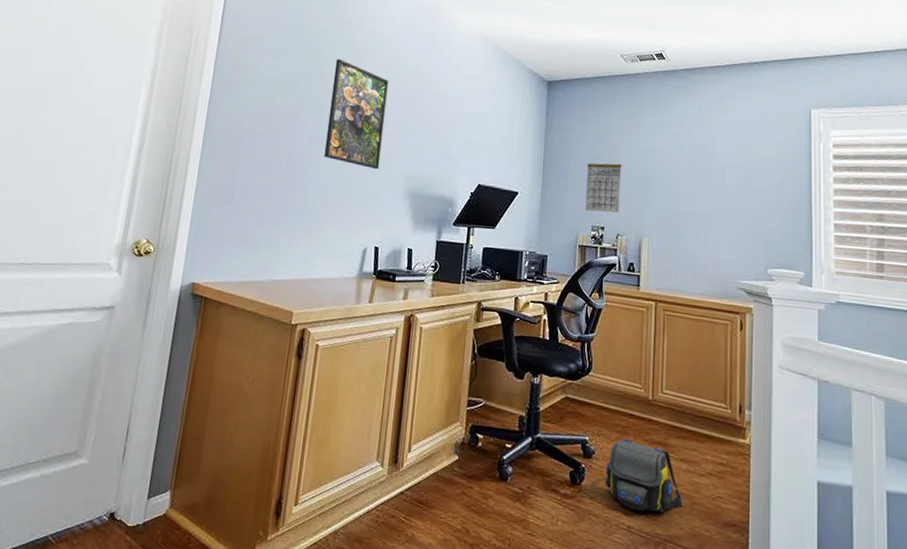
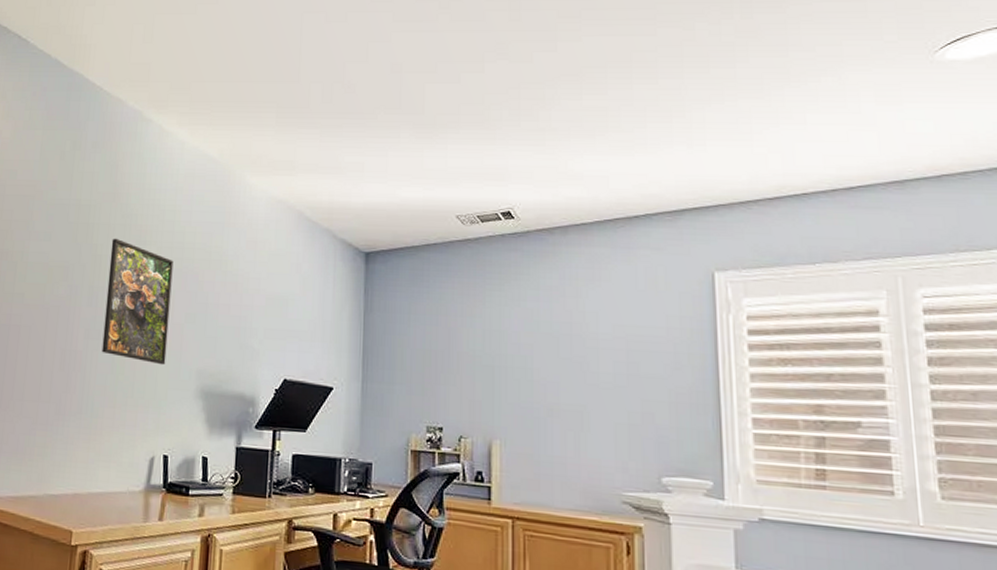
calendar: present [585,156,622,213] -> none [418,341,463,410]

